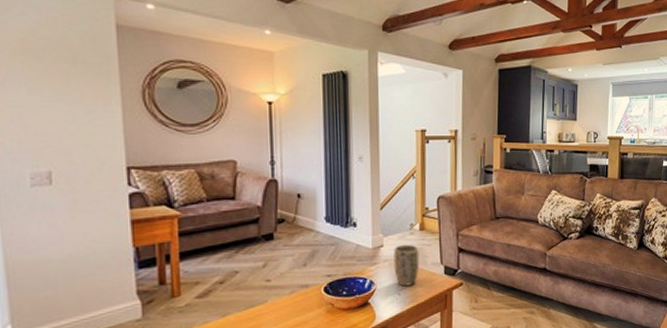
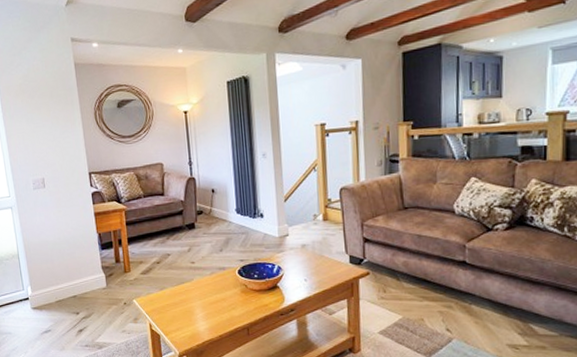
plant pot: present [393,244,420,287] -> none [298,233,324,273]

